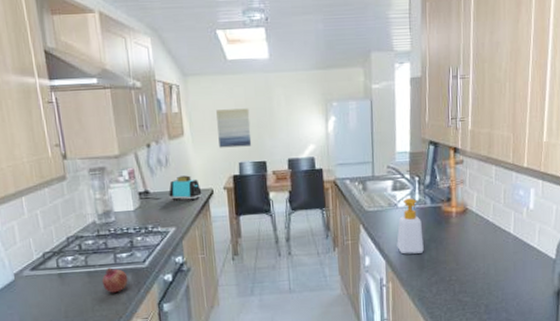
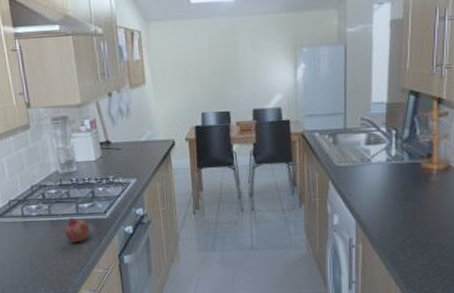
toaster: present [169,175,202,201] -> none [130,125,163,152]
wall art: present [216,108,252,148] -> none [179,55,215,97]
soap bottle: present [396,198,424,255] -> none [369,153,399,214]

